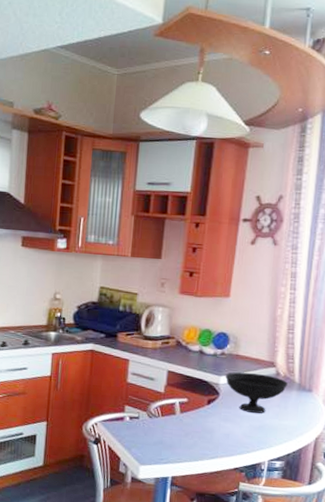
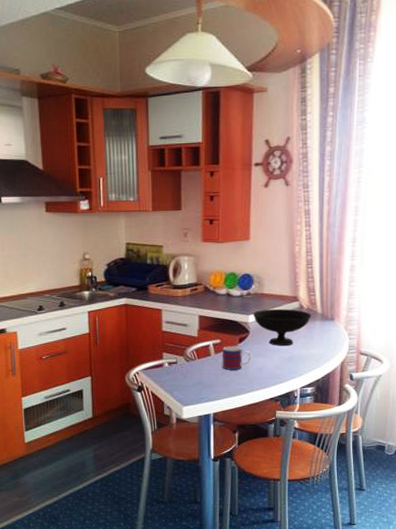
mug: none [186,406,219,433] -> present [222,346,251,370]

